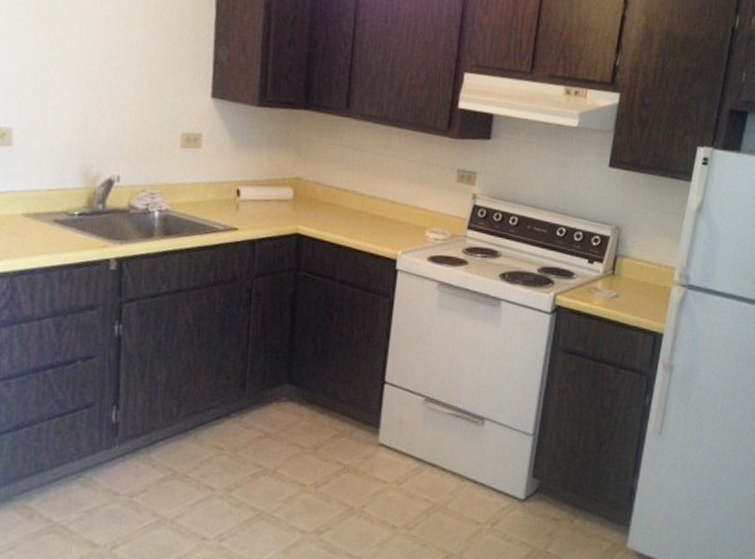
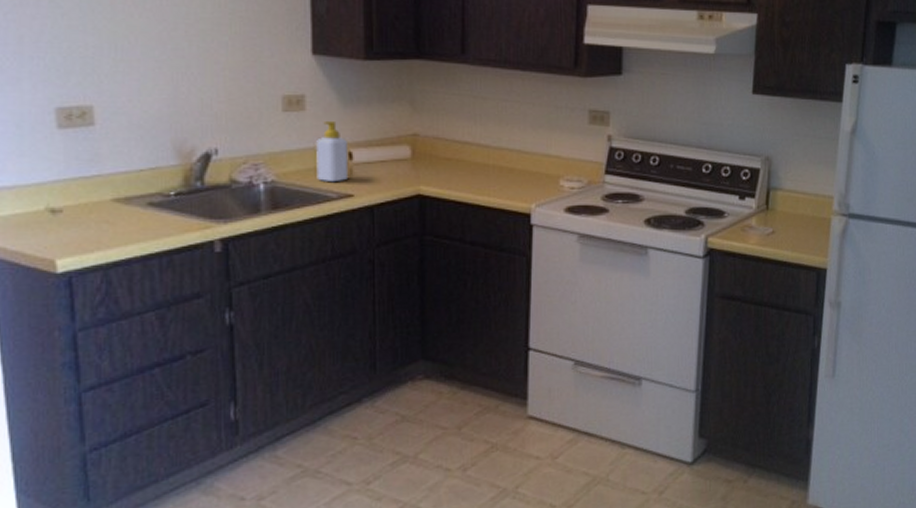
soap bottle: none [206,159,237,216] -> present [316,120,349,183]

